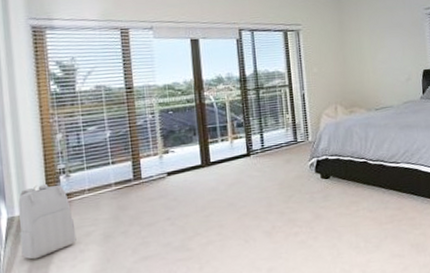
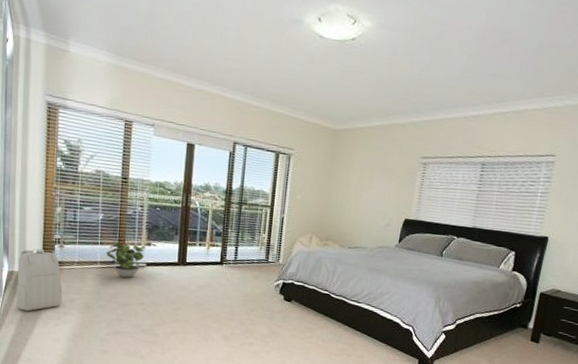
potted plant: none [119,155,163,195] -> present [105,242,145,278]

